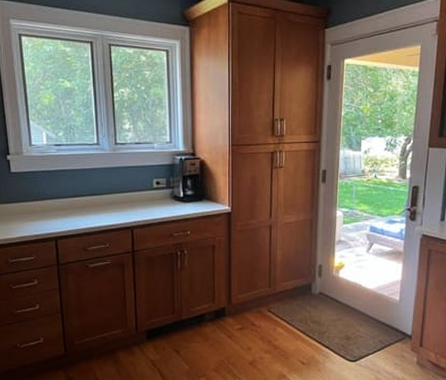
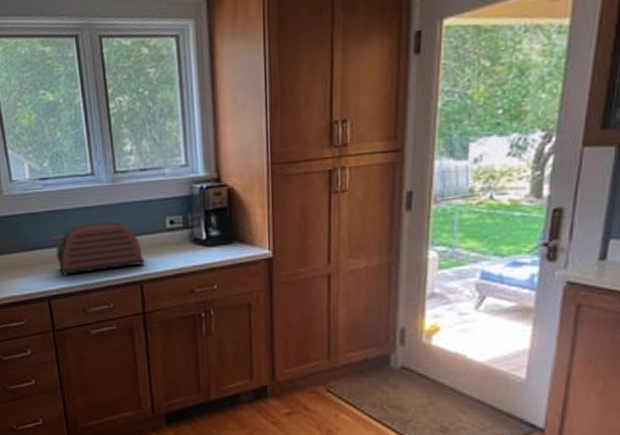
toaster: none [60,180,136,221] -> present [50,221,145,276]

